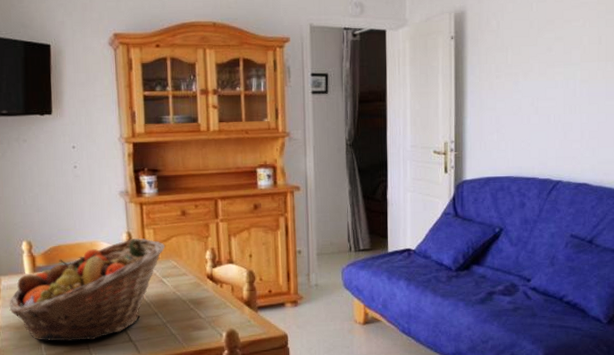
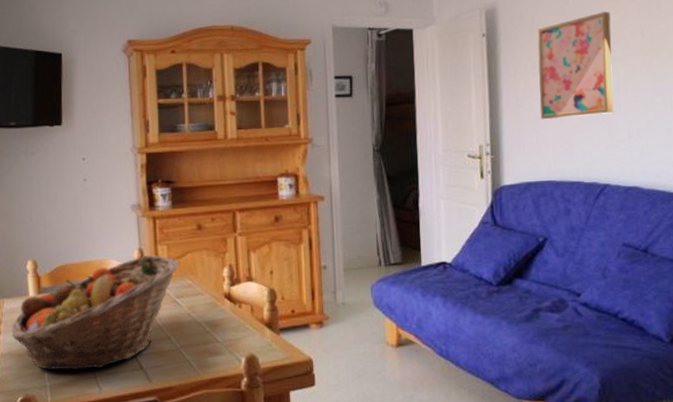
wall art: none [501,18,571,120] -> present [537,12,614,120]

